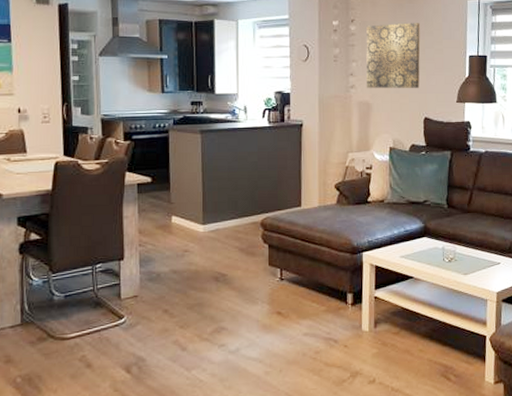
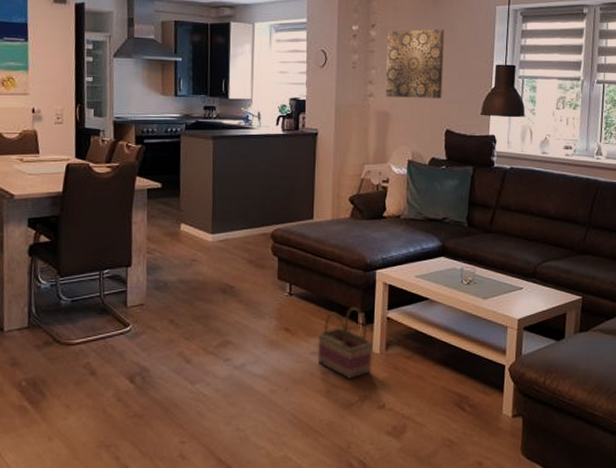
basket: none [309,288,362,357] -> present [317,307,373,379]

